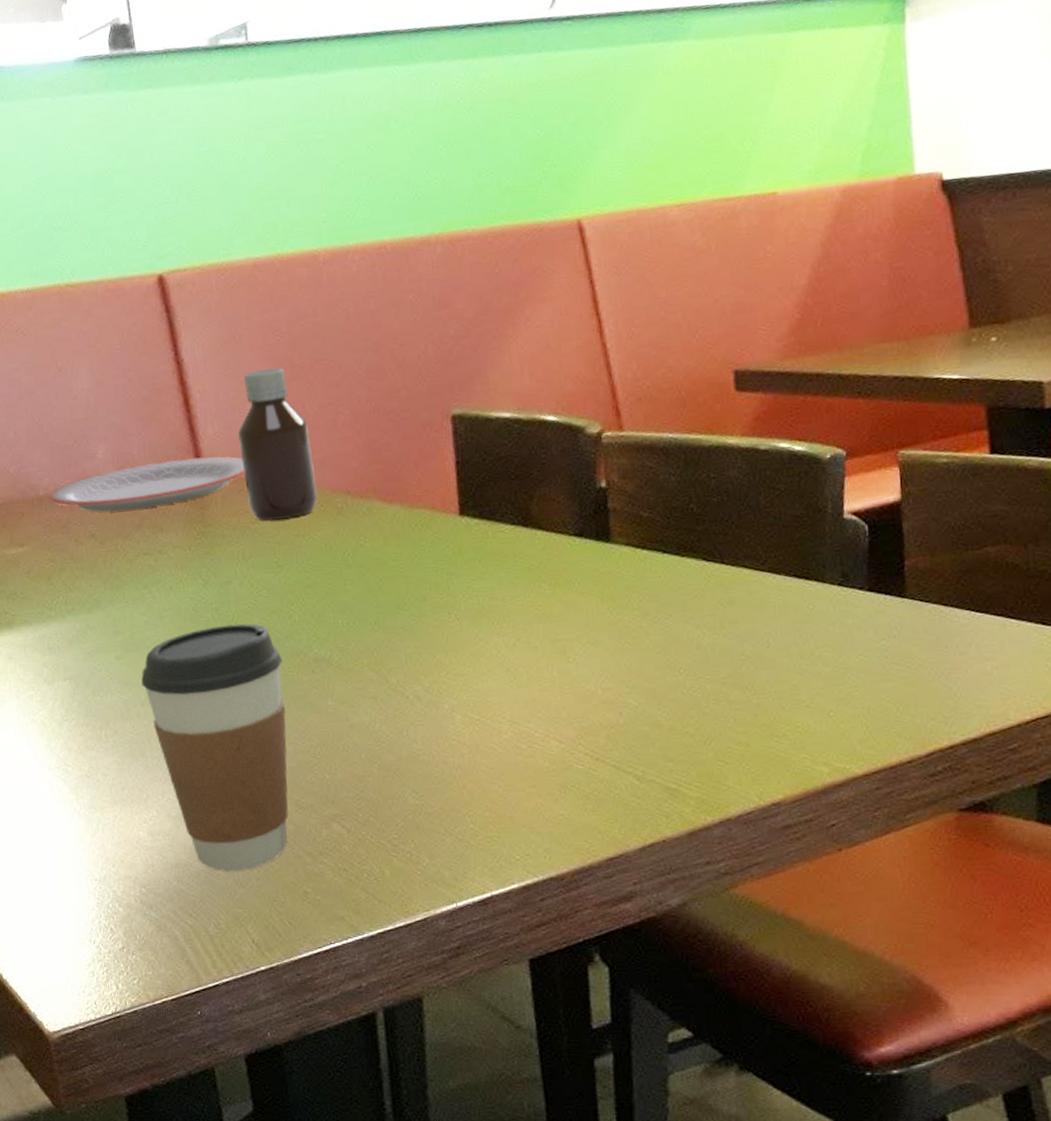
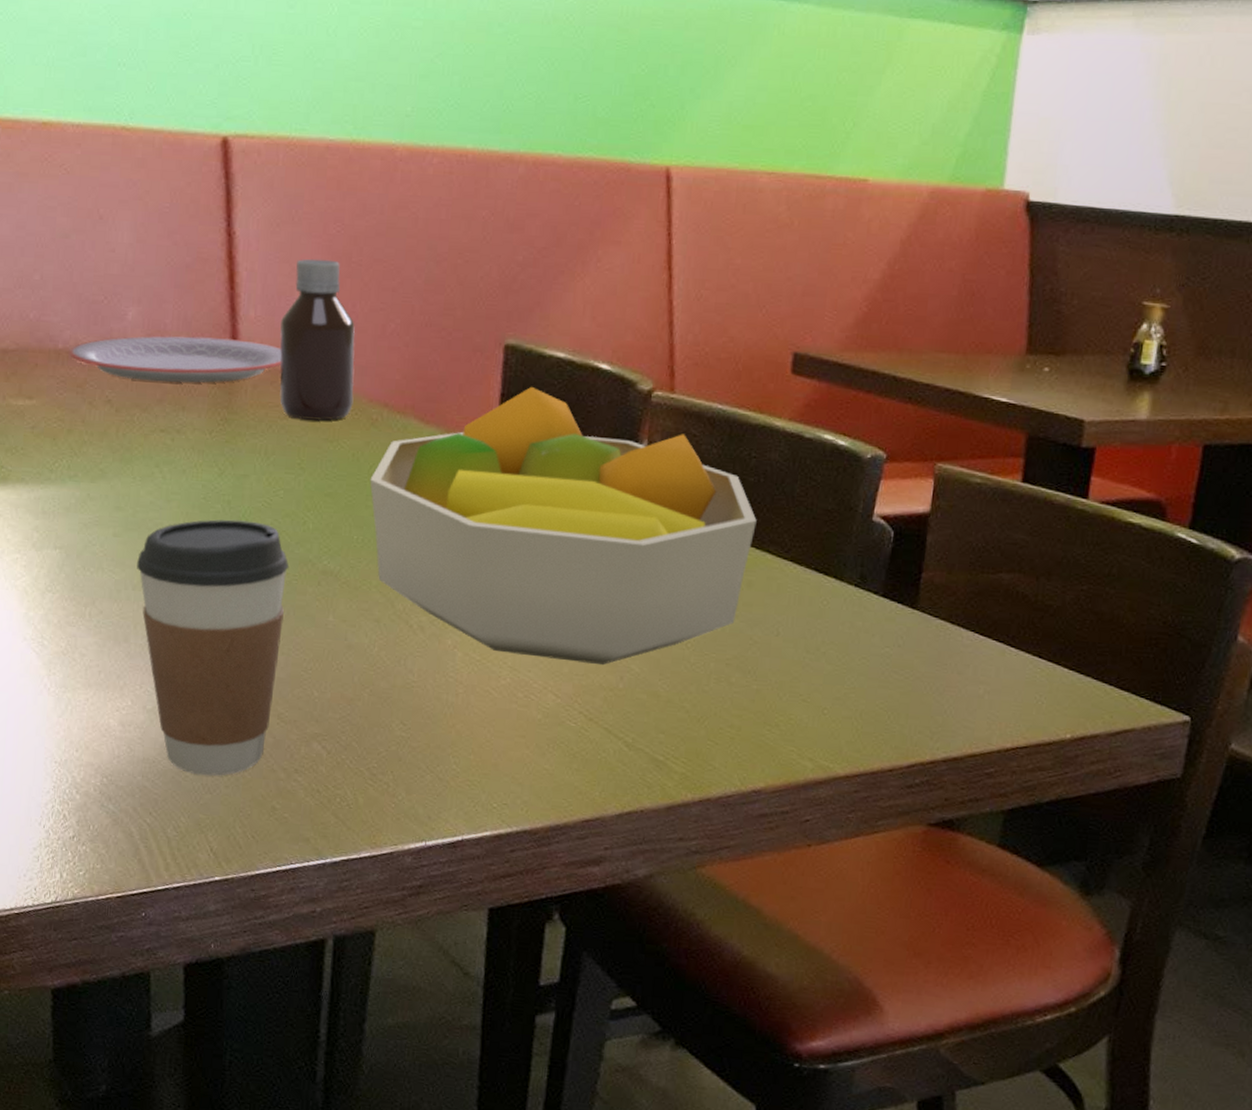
fruit bowl: none [345,450,728,708] -> present [369,387,757,665]

